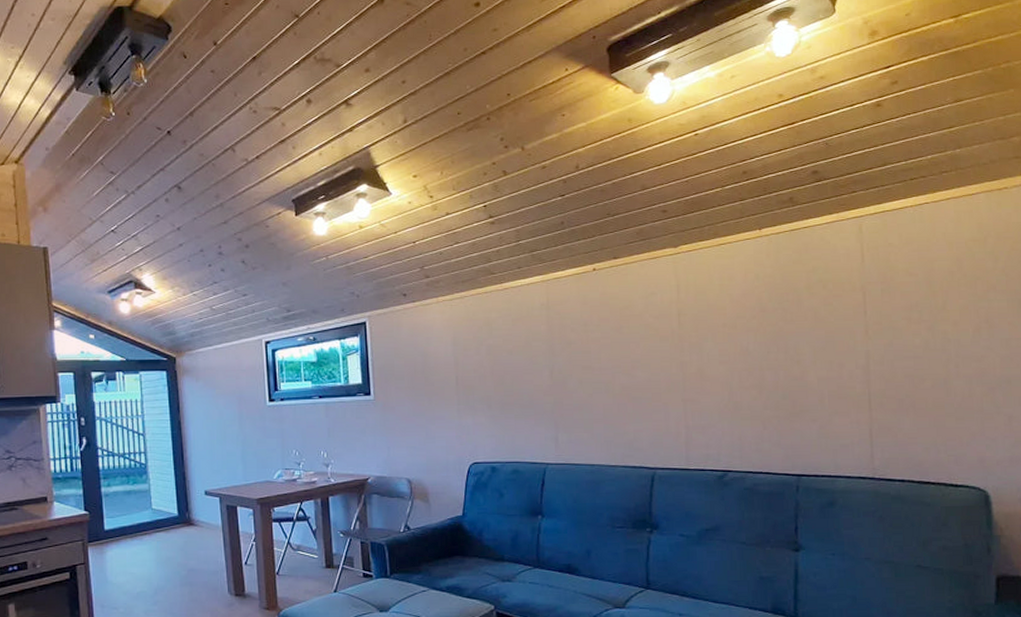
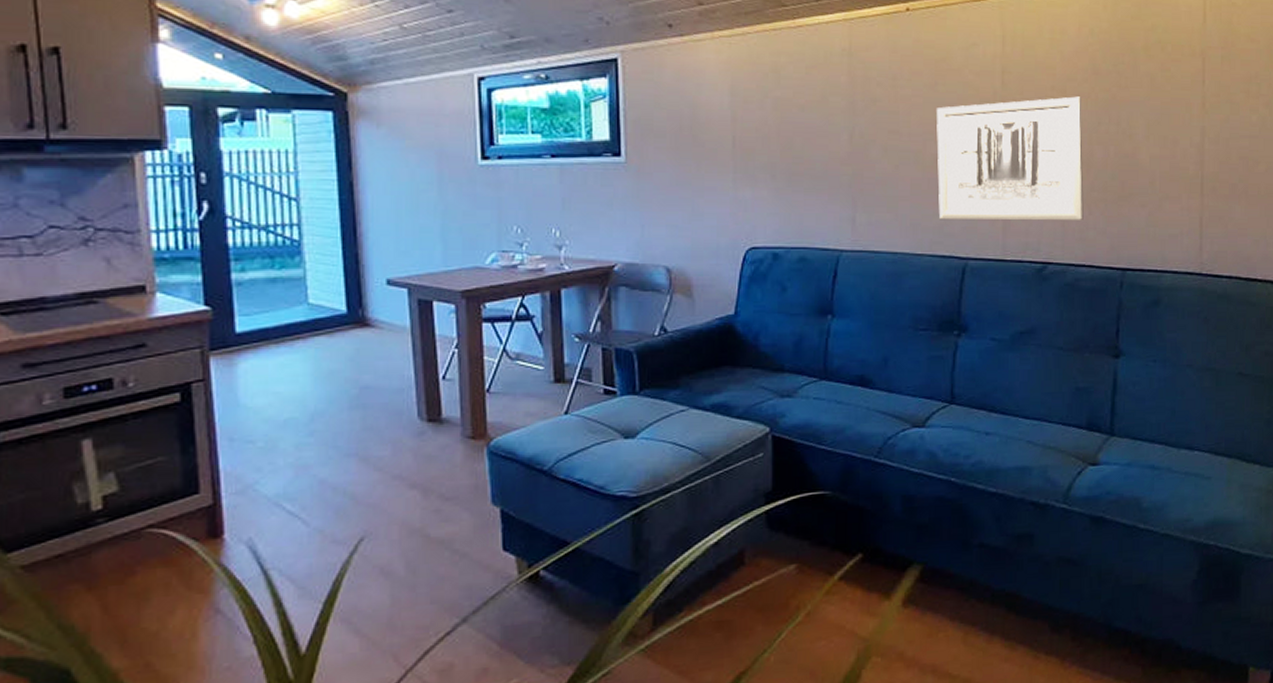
wall art: none [623,331,758,437] -> present [937,96,1084,221]

